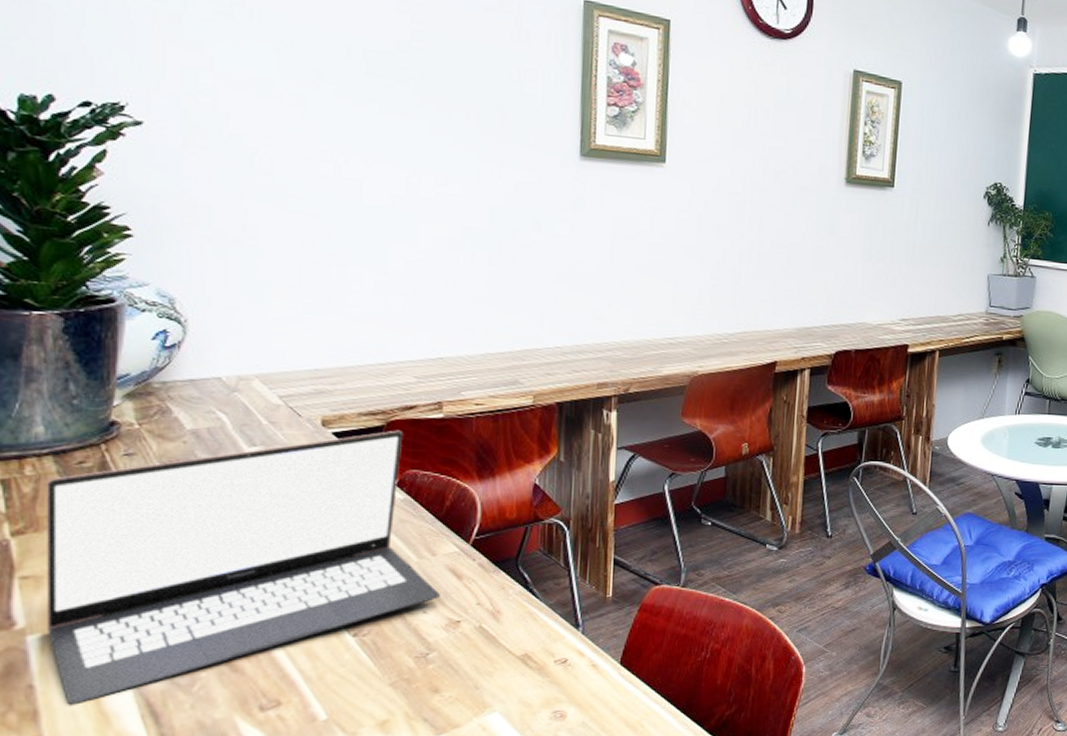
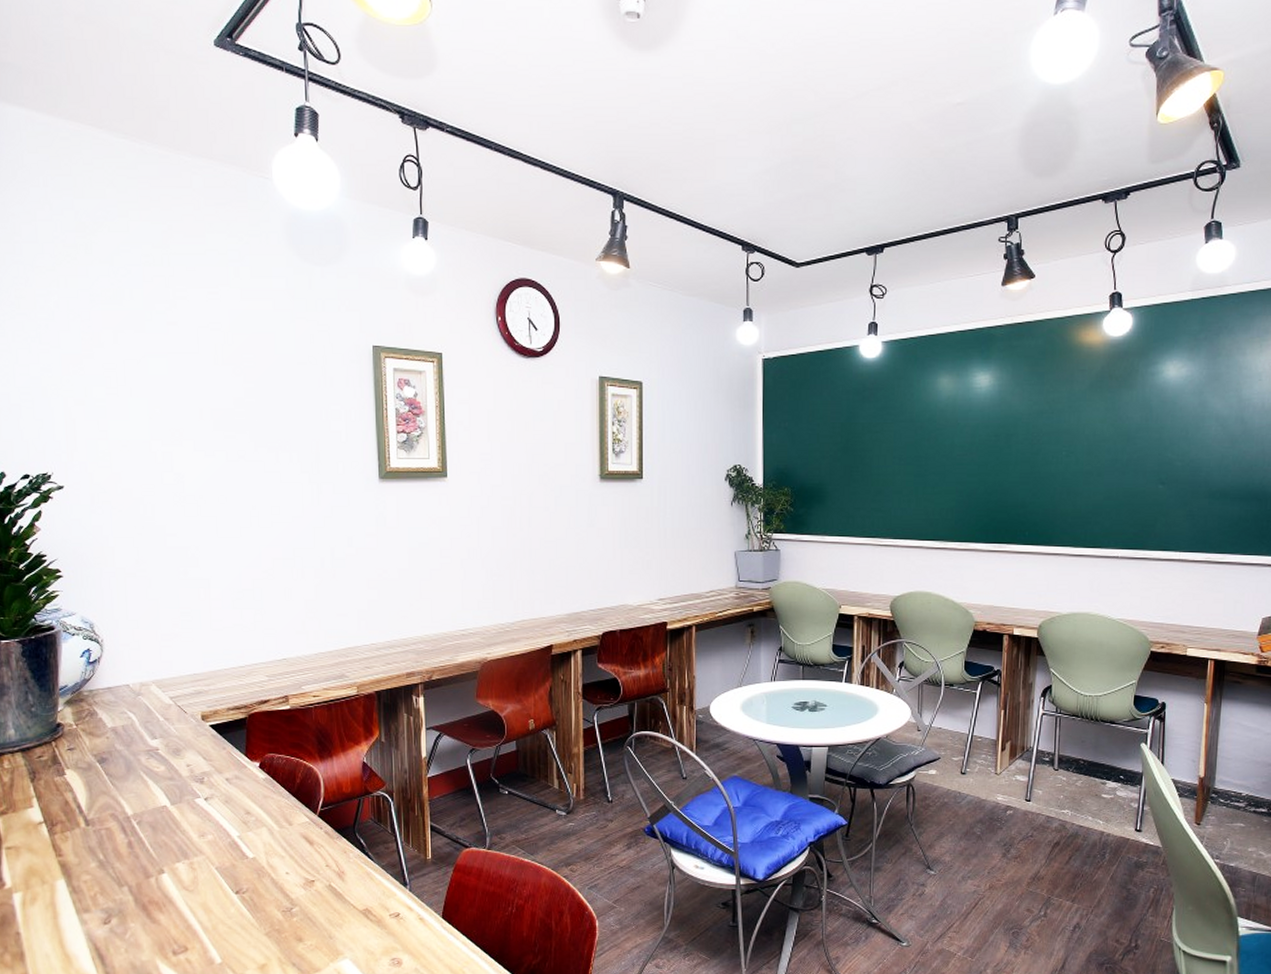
laptop: present [47,430,440,705] -> none [19,721,297,948]

